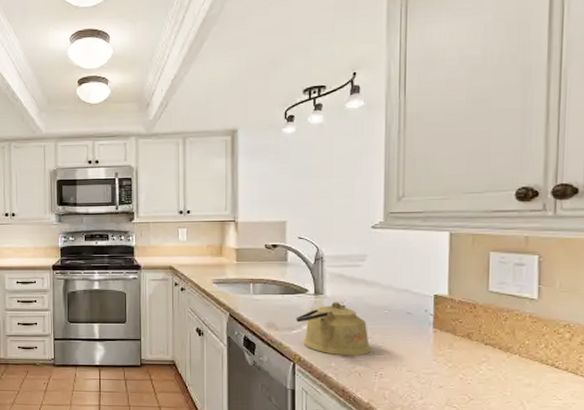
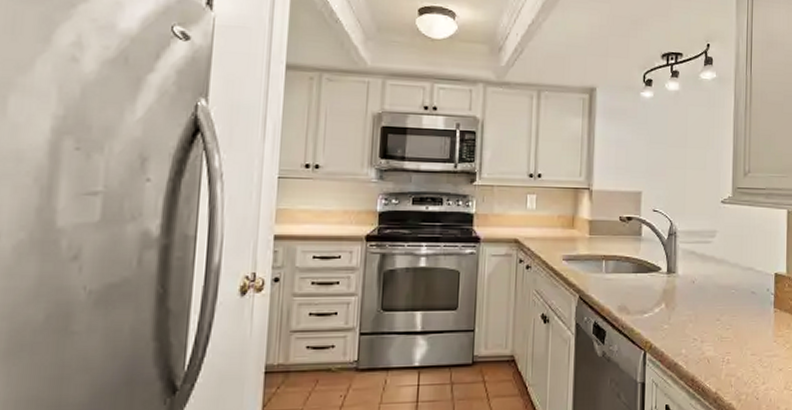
kettle: present [296,302,371,356] -> none [648,281,719,341]

